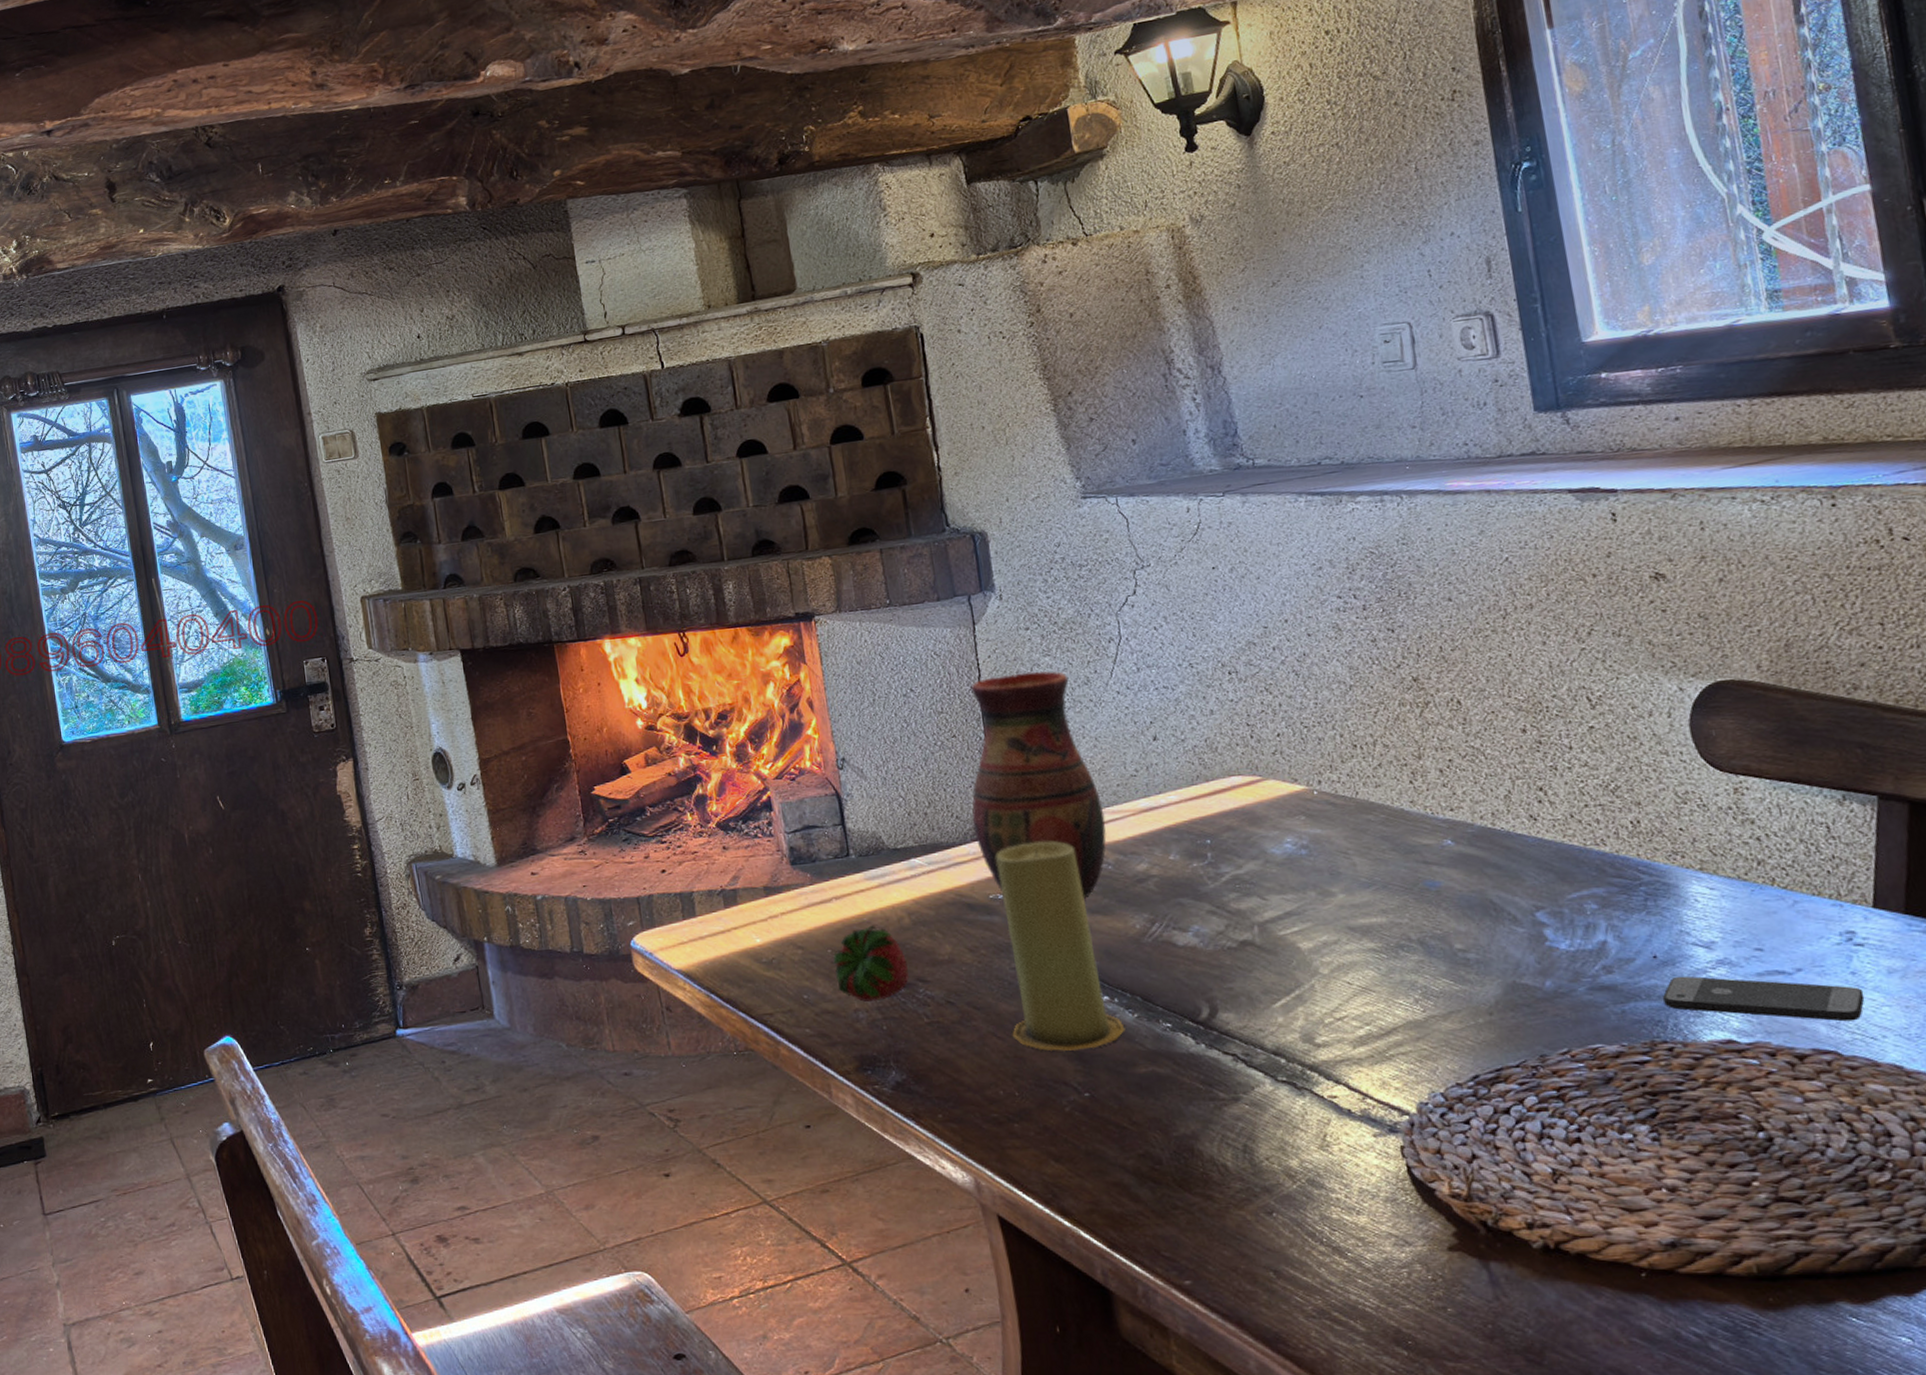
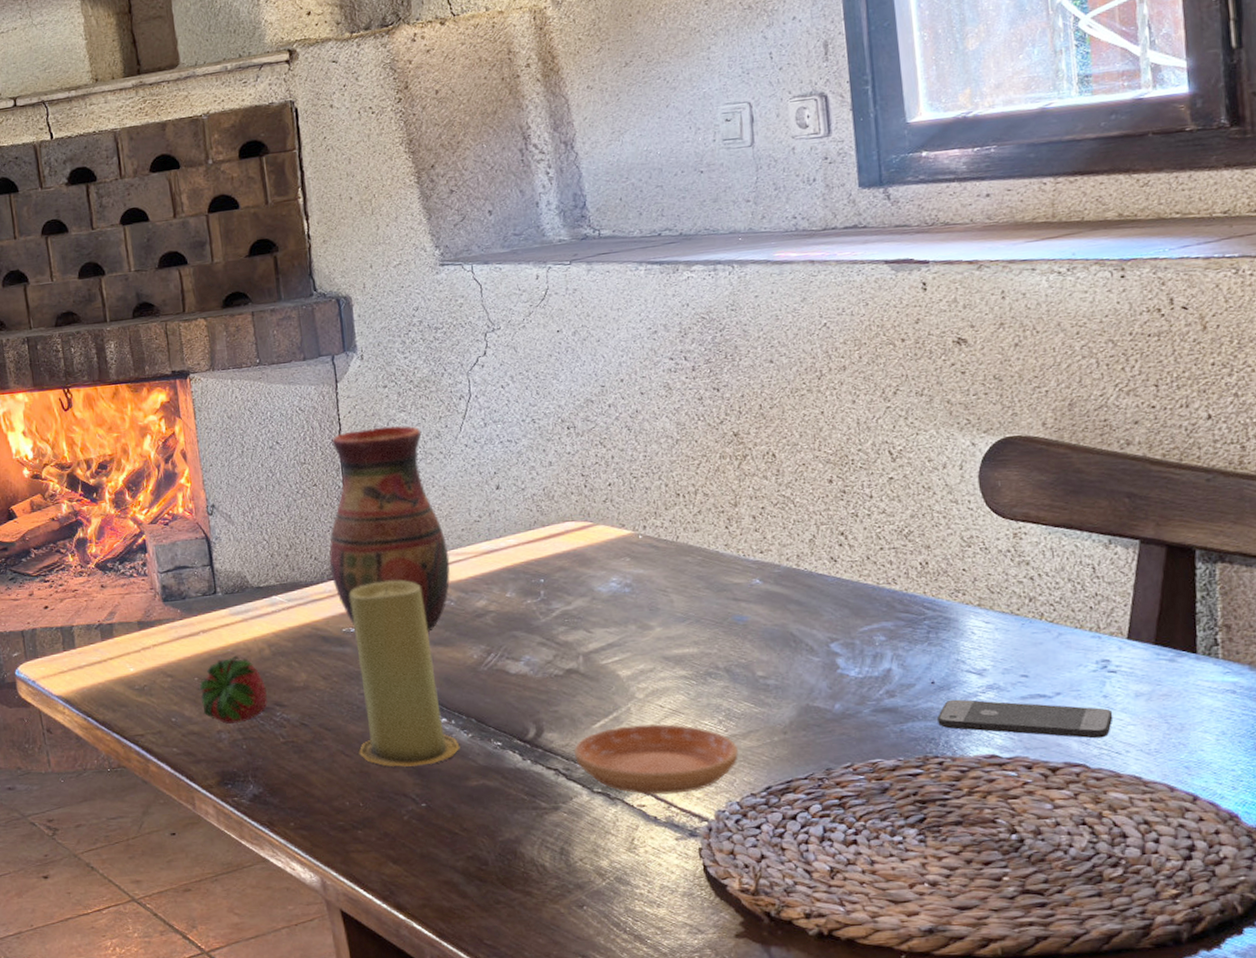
saucer: none [1253,1003,1440,1084] -> present [574,724,738,795]

